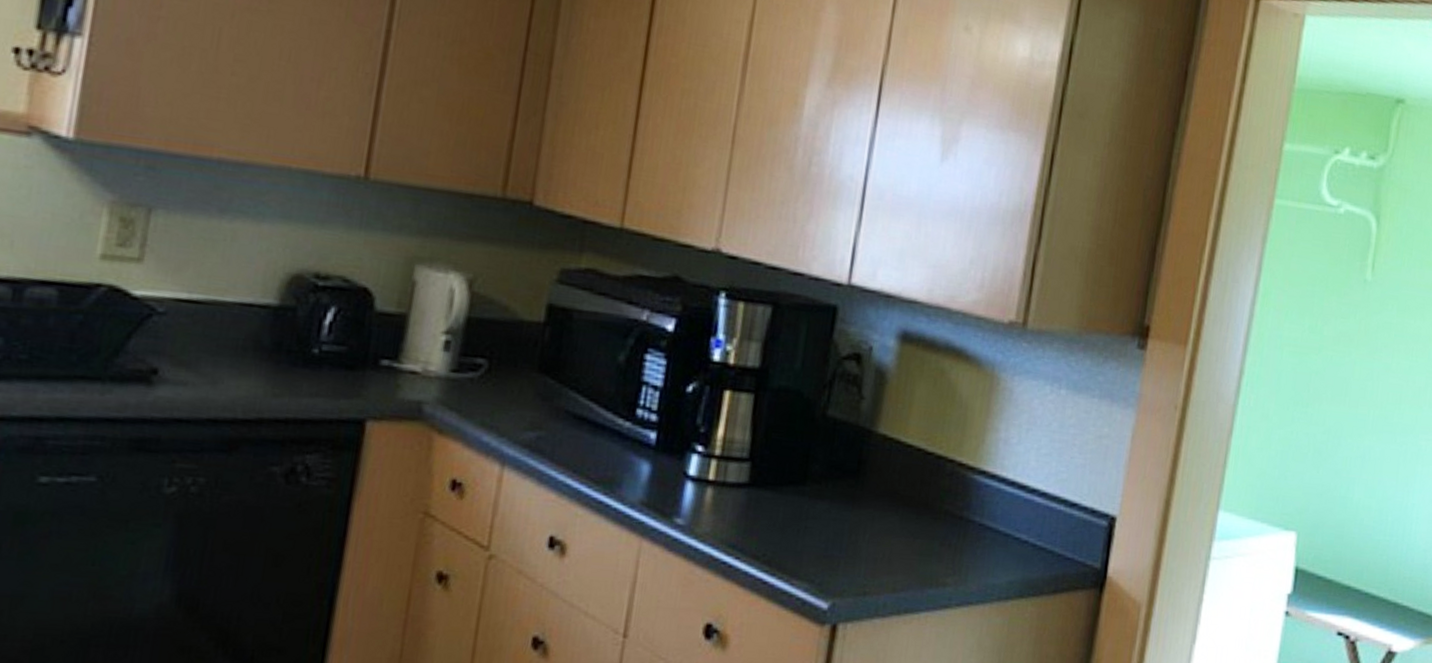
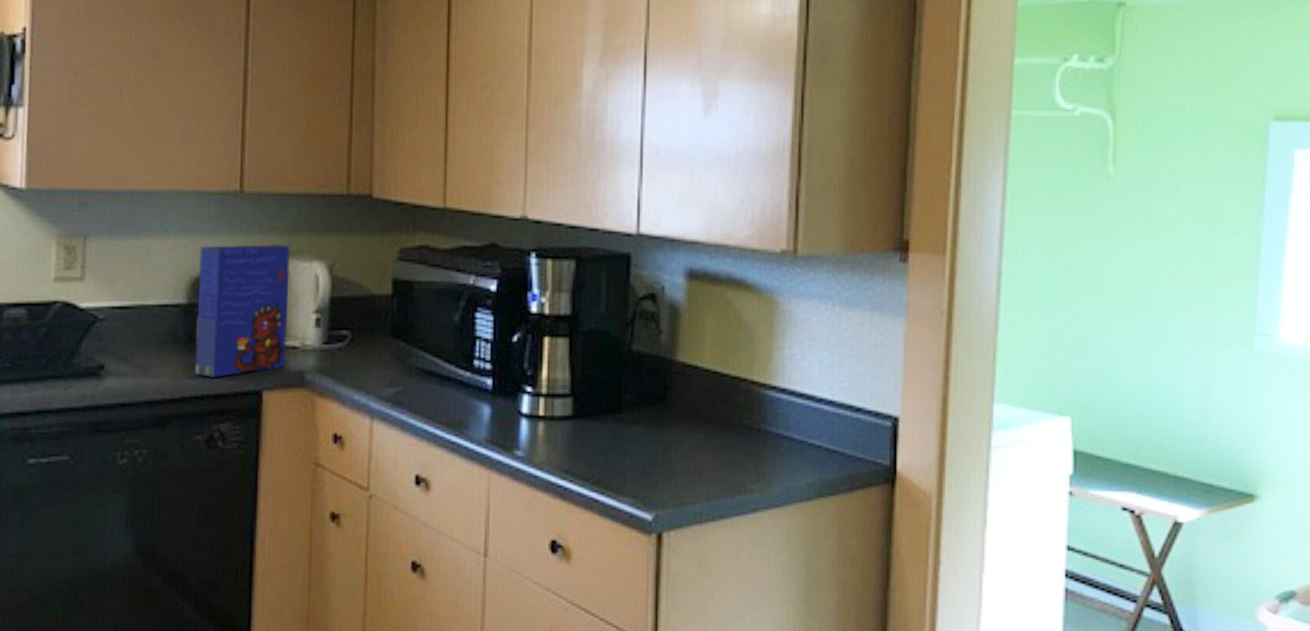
cereal box: none [279,238,423,399] -> present [194,243,291,377]

